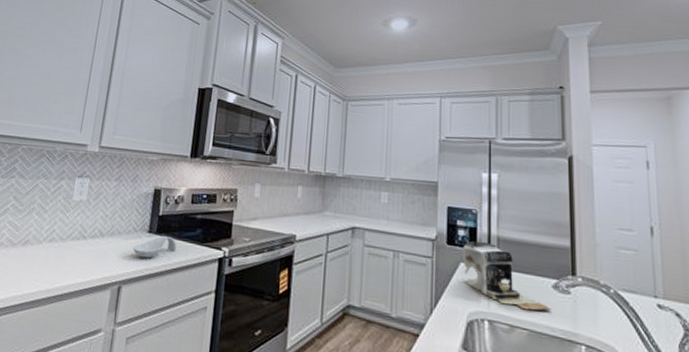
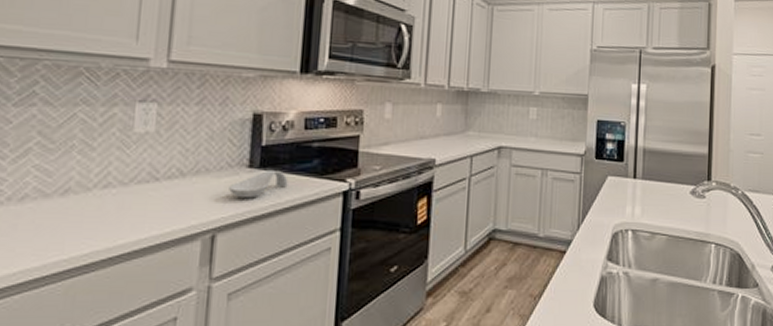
coffee maker: present [458,241,551,311] -> none [605,153,688,217]

